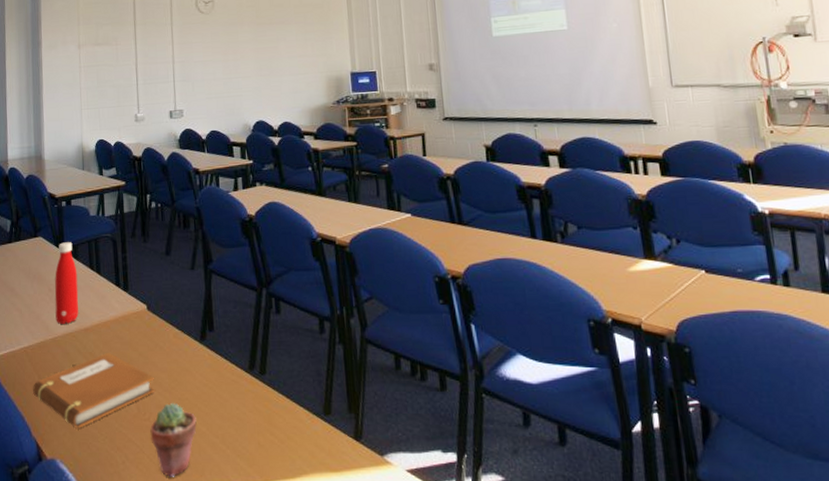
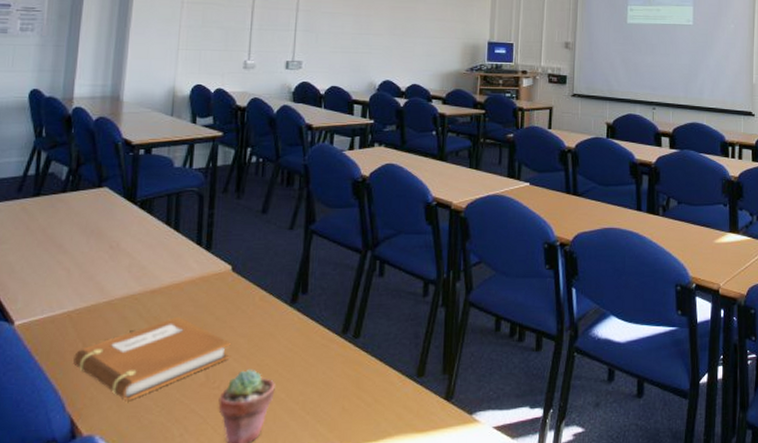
bottle: present [54,242,79,325] -> none [114,195,150,287]

